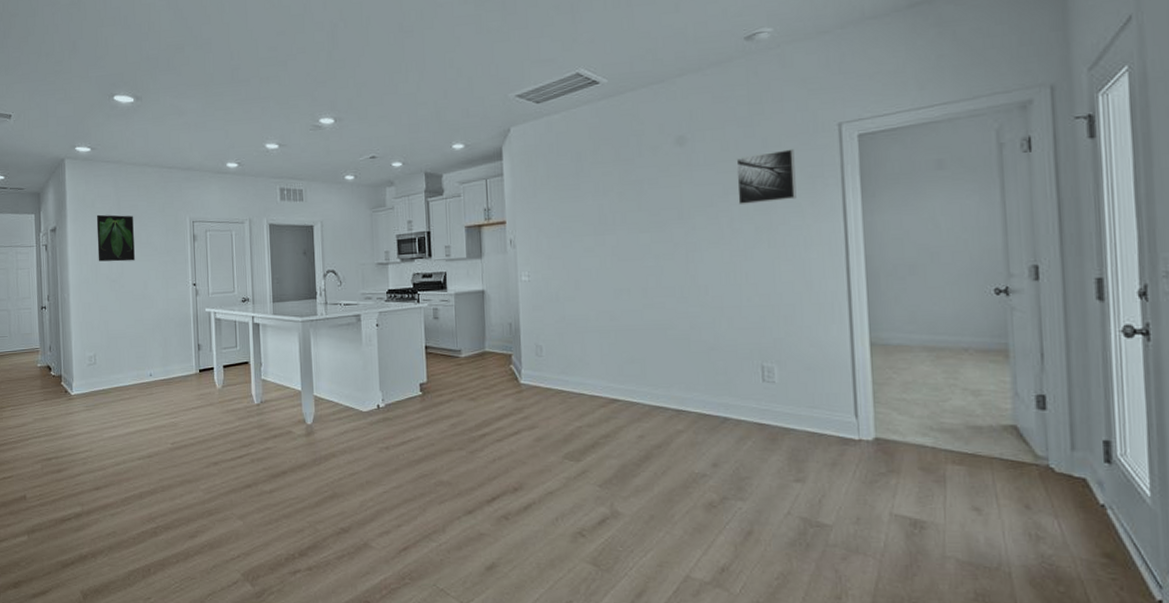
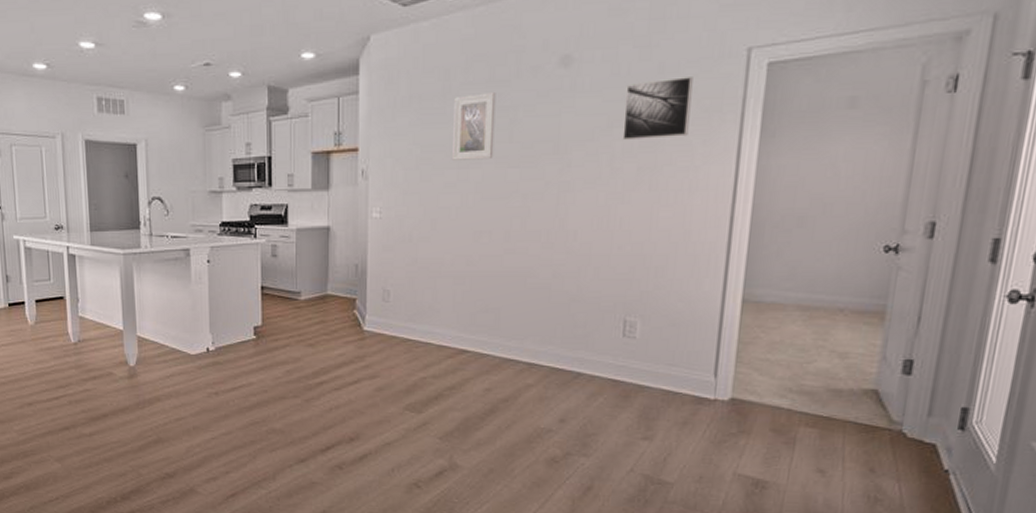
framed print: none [587,168,625,228] -> present [453,91,496,160]

